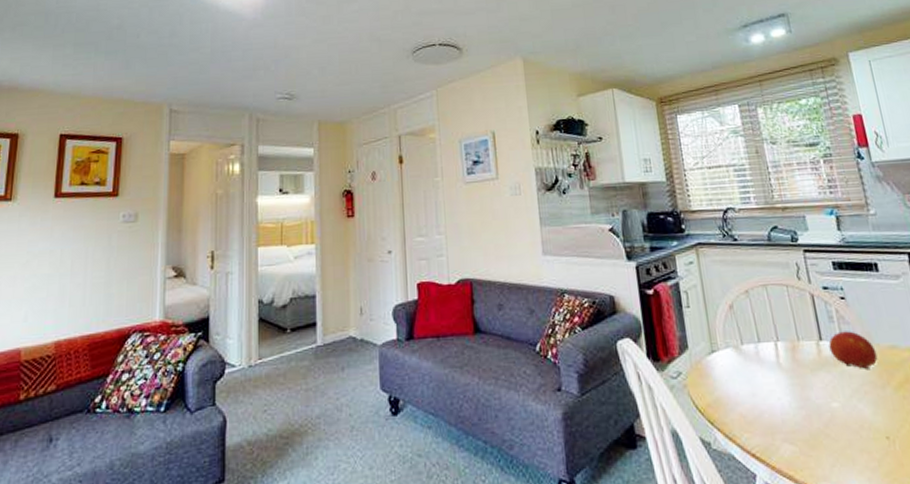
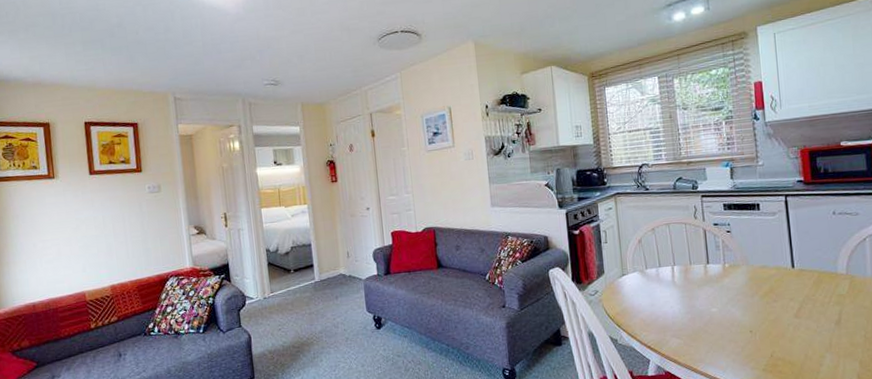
fruit: present [828,331,878,369] -> none [714,256,751,284]

